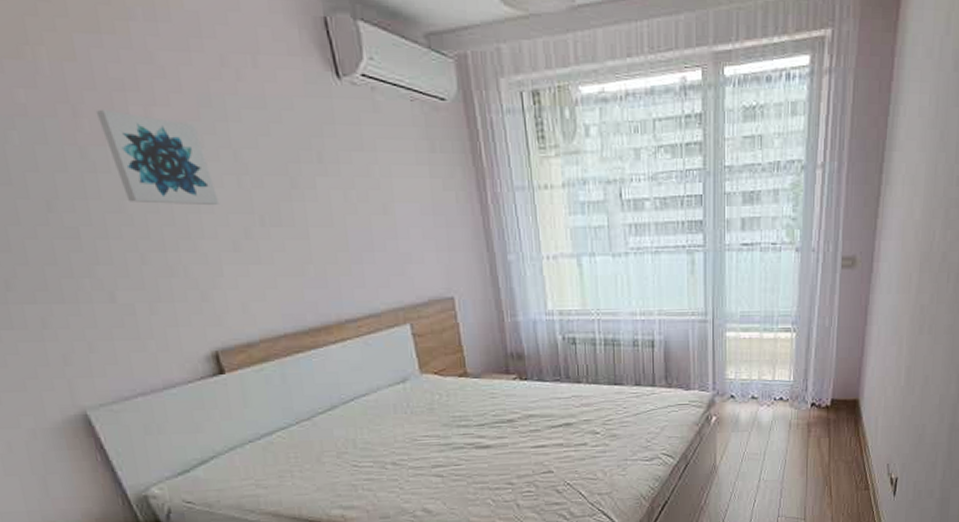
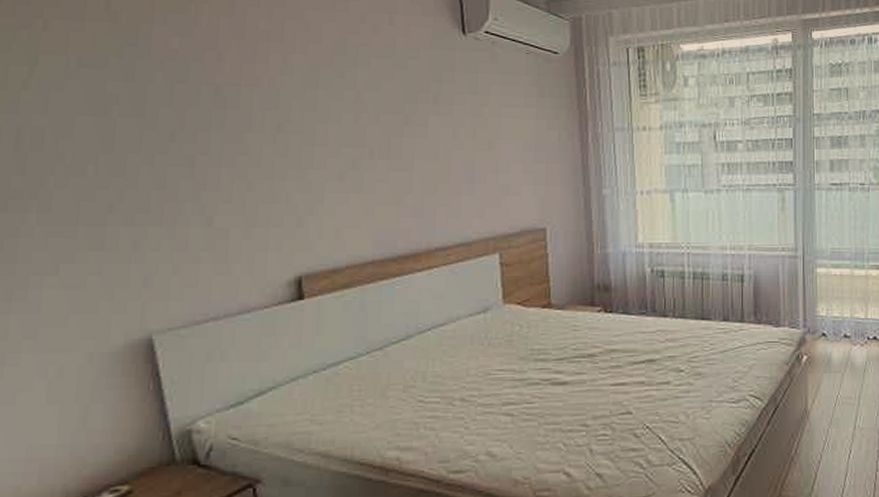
wall art: present [95,109,220,205] -> none [238,55,335,138]

